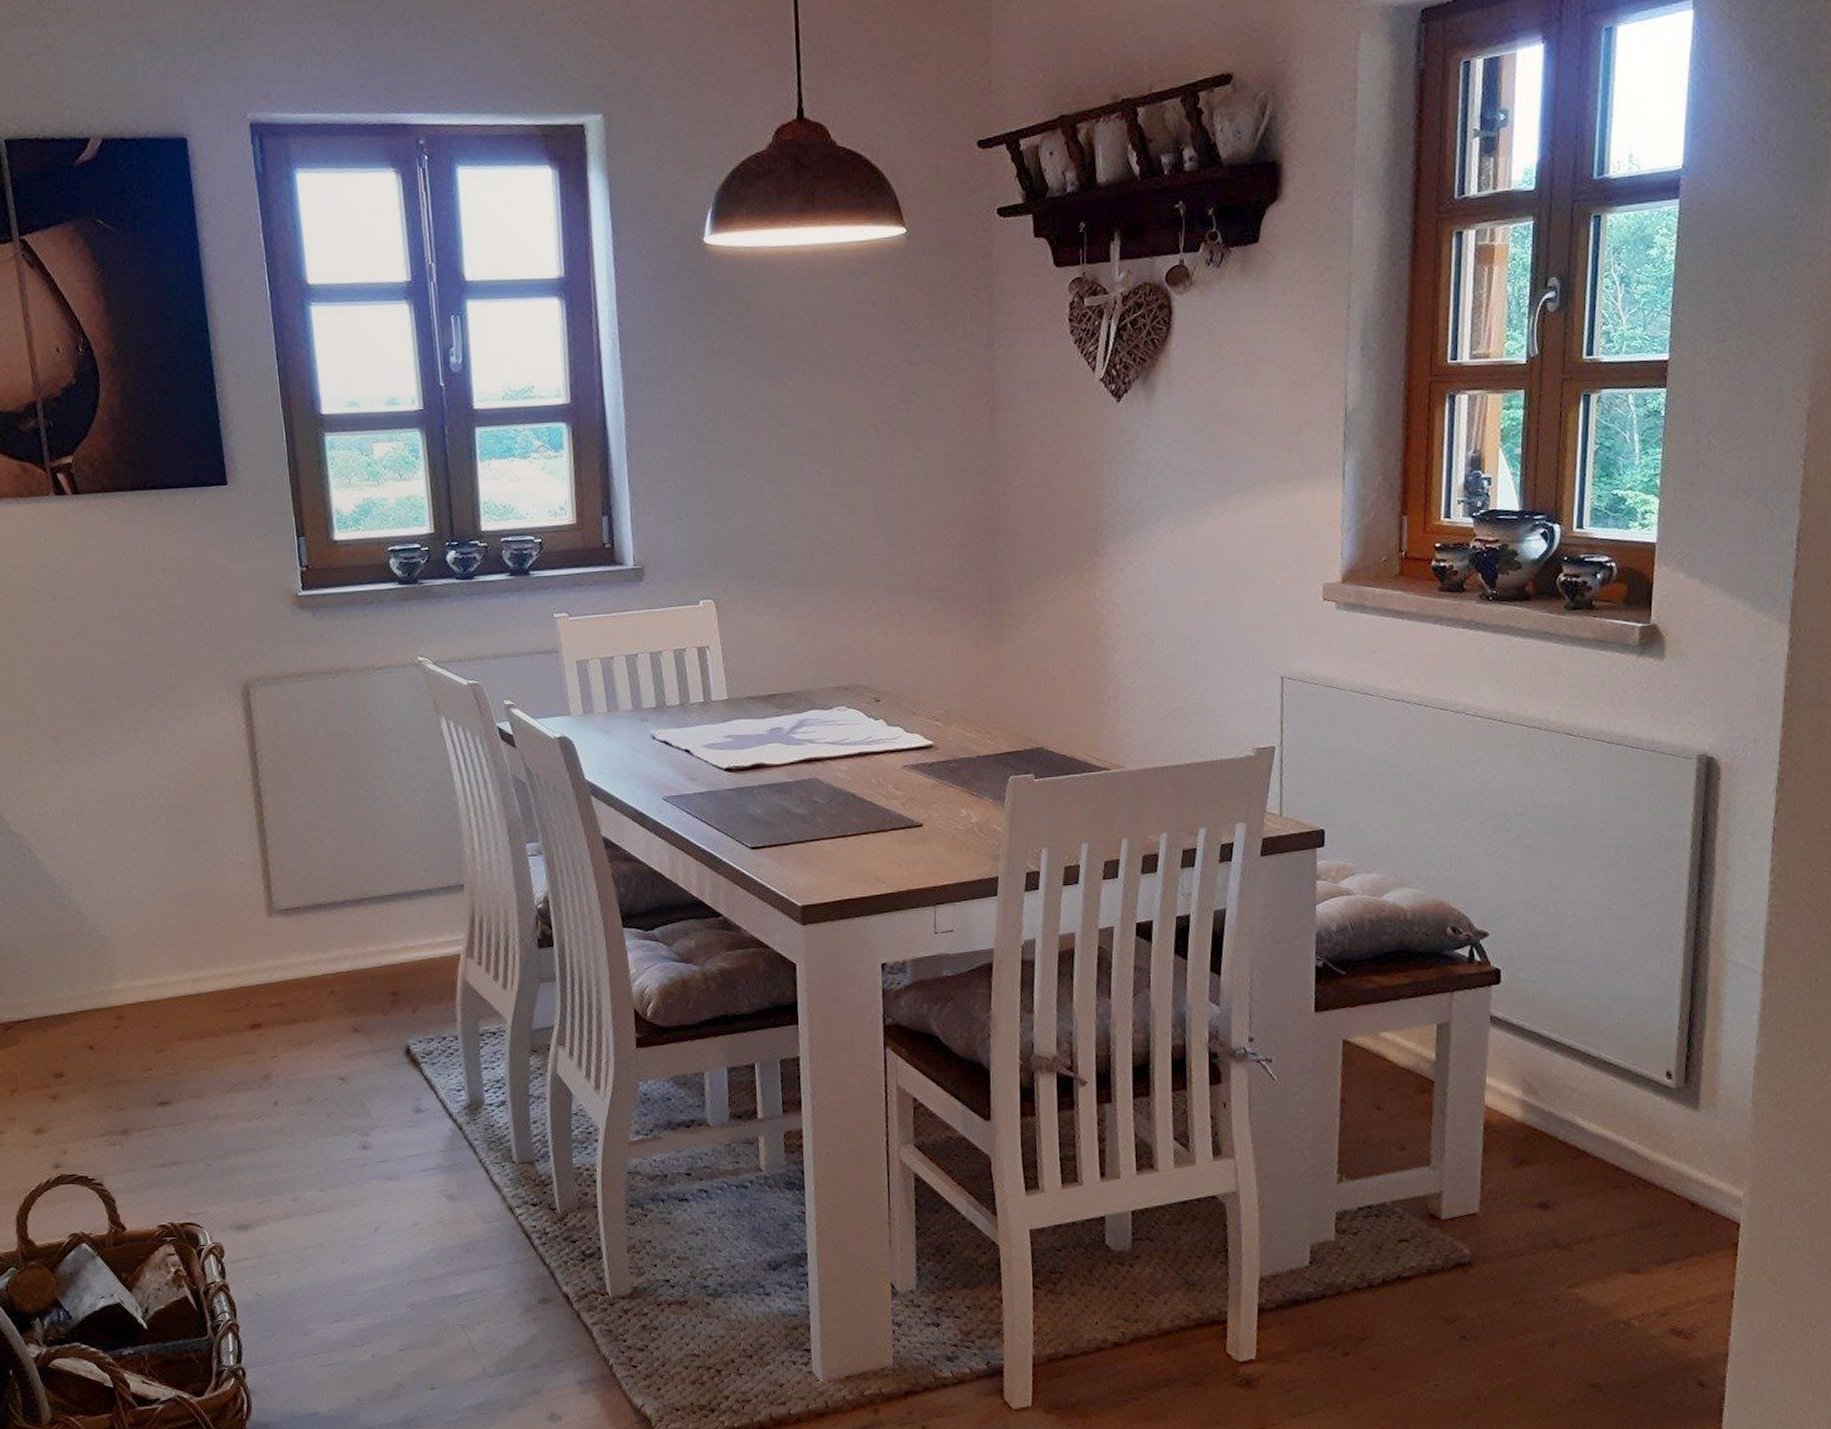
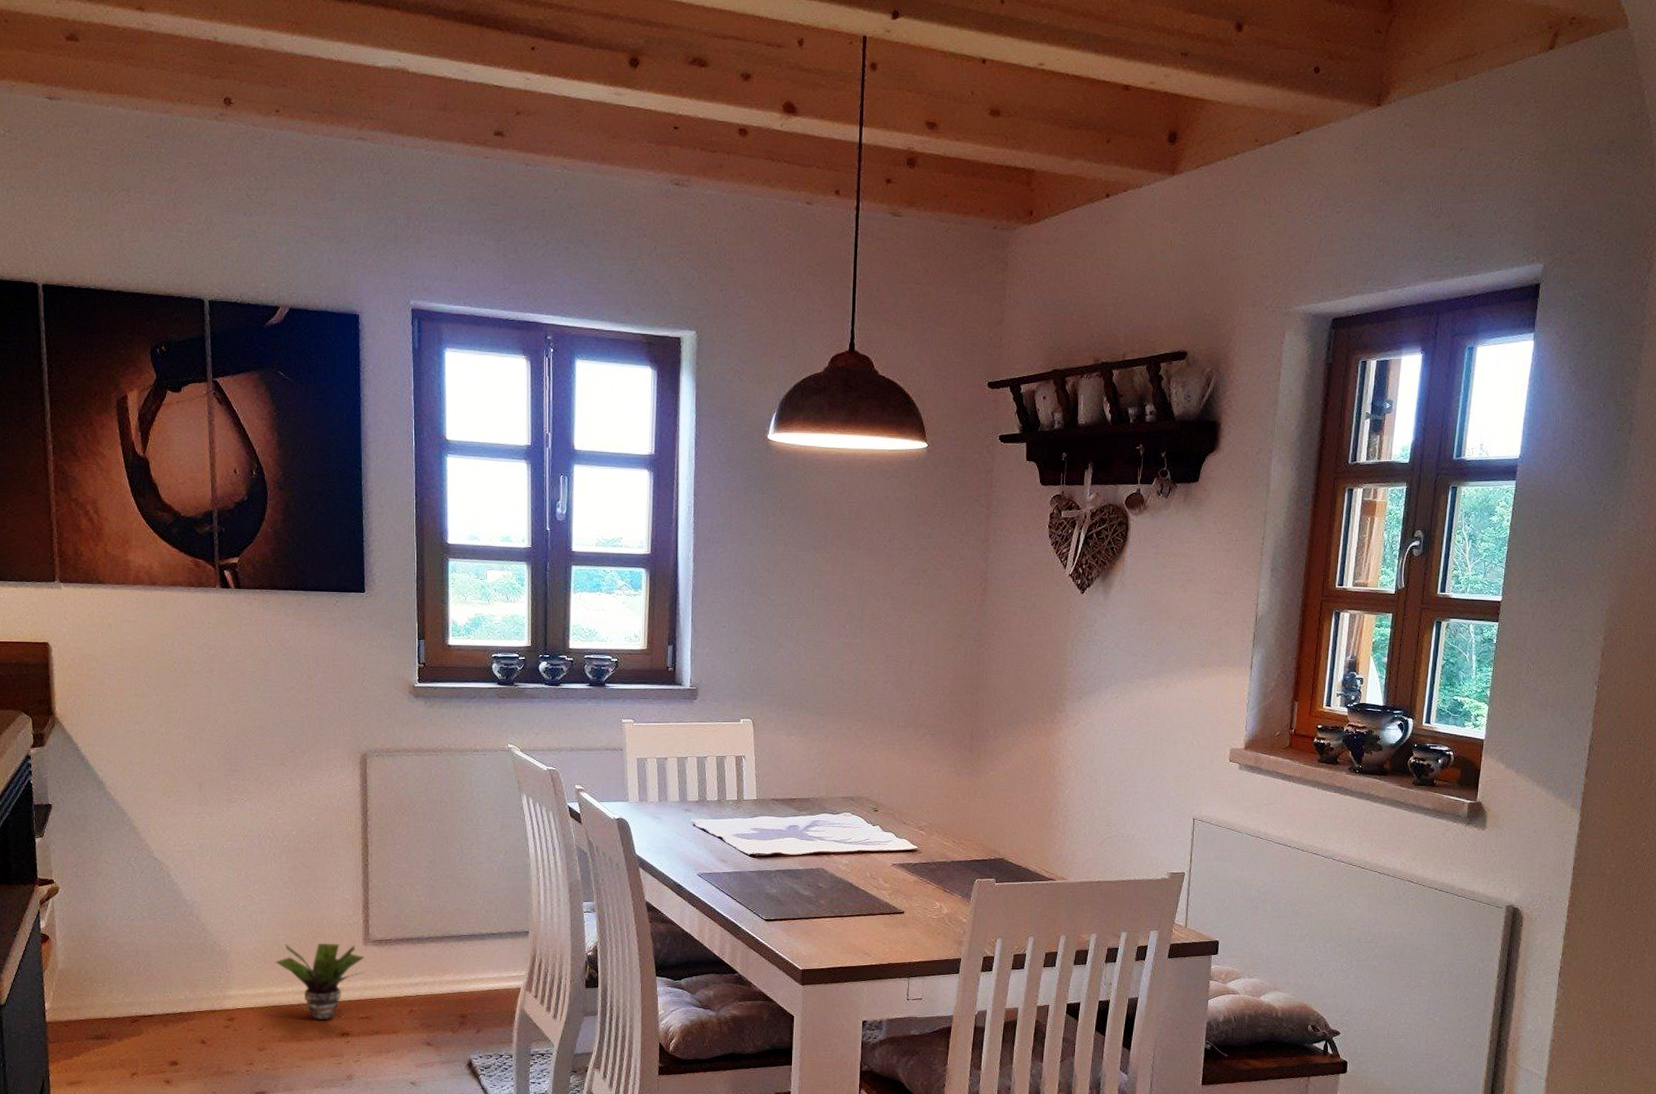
potted plant: none [165,917,274,1012] -> present [275,944,366,1021]

